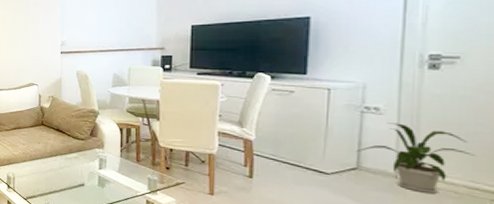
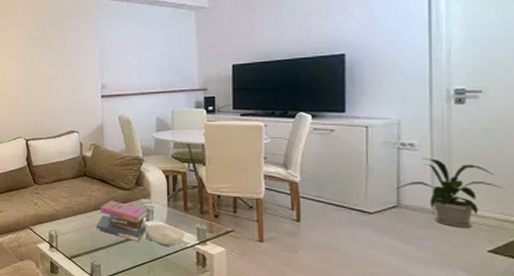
books: none [51,149,101,188] -> present [96,200,148,242]
bowl: none [98,172,136,194] -> present [145,224,185,246]

